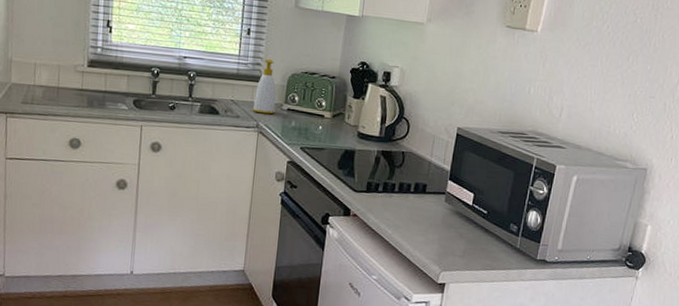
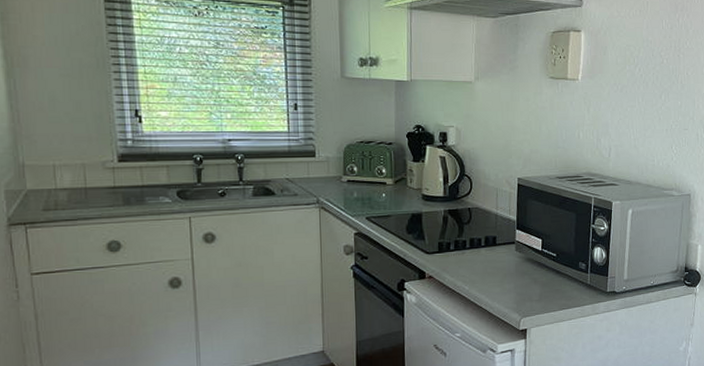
soap bottle: present [252,59,276,115] -> none [310,133,335,189]

